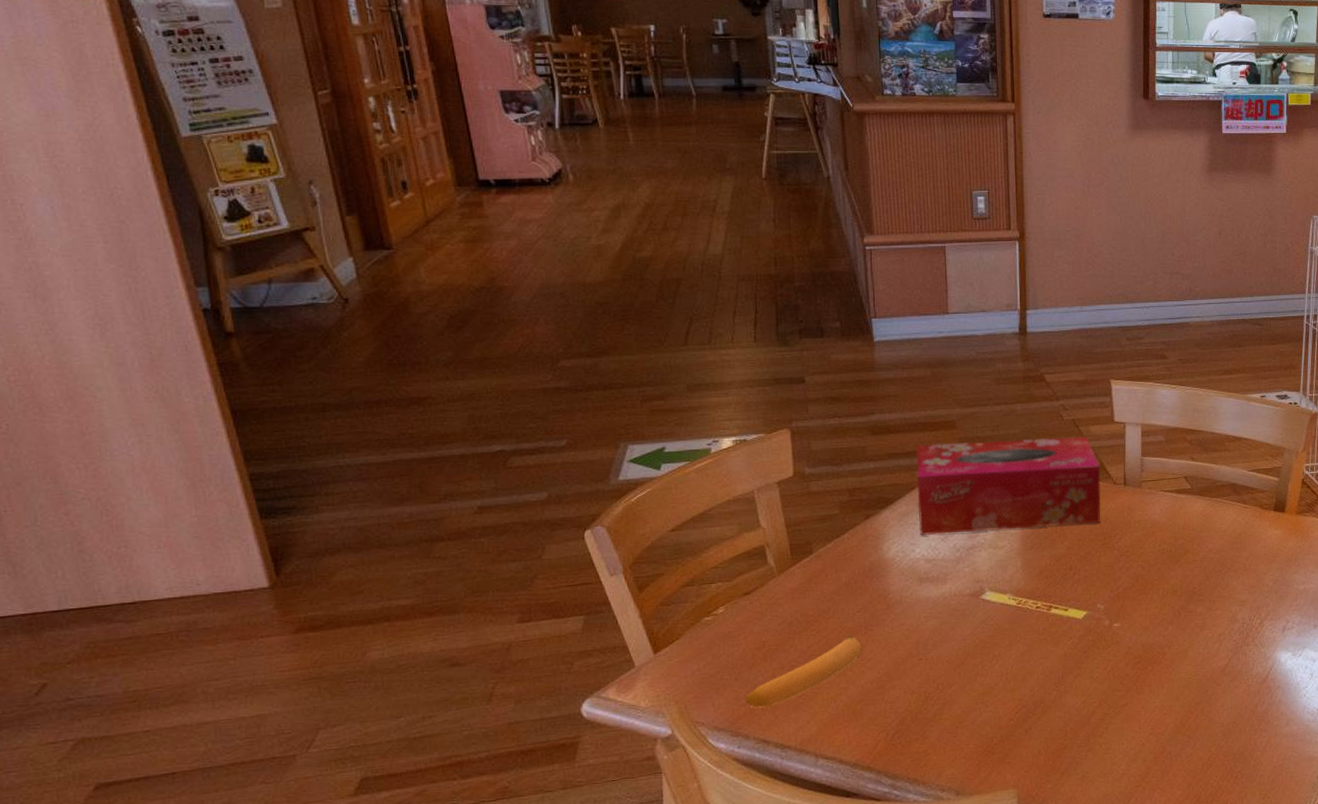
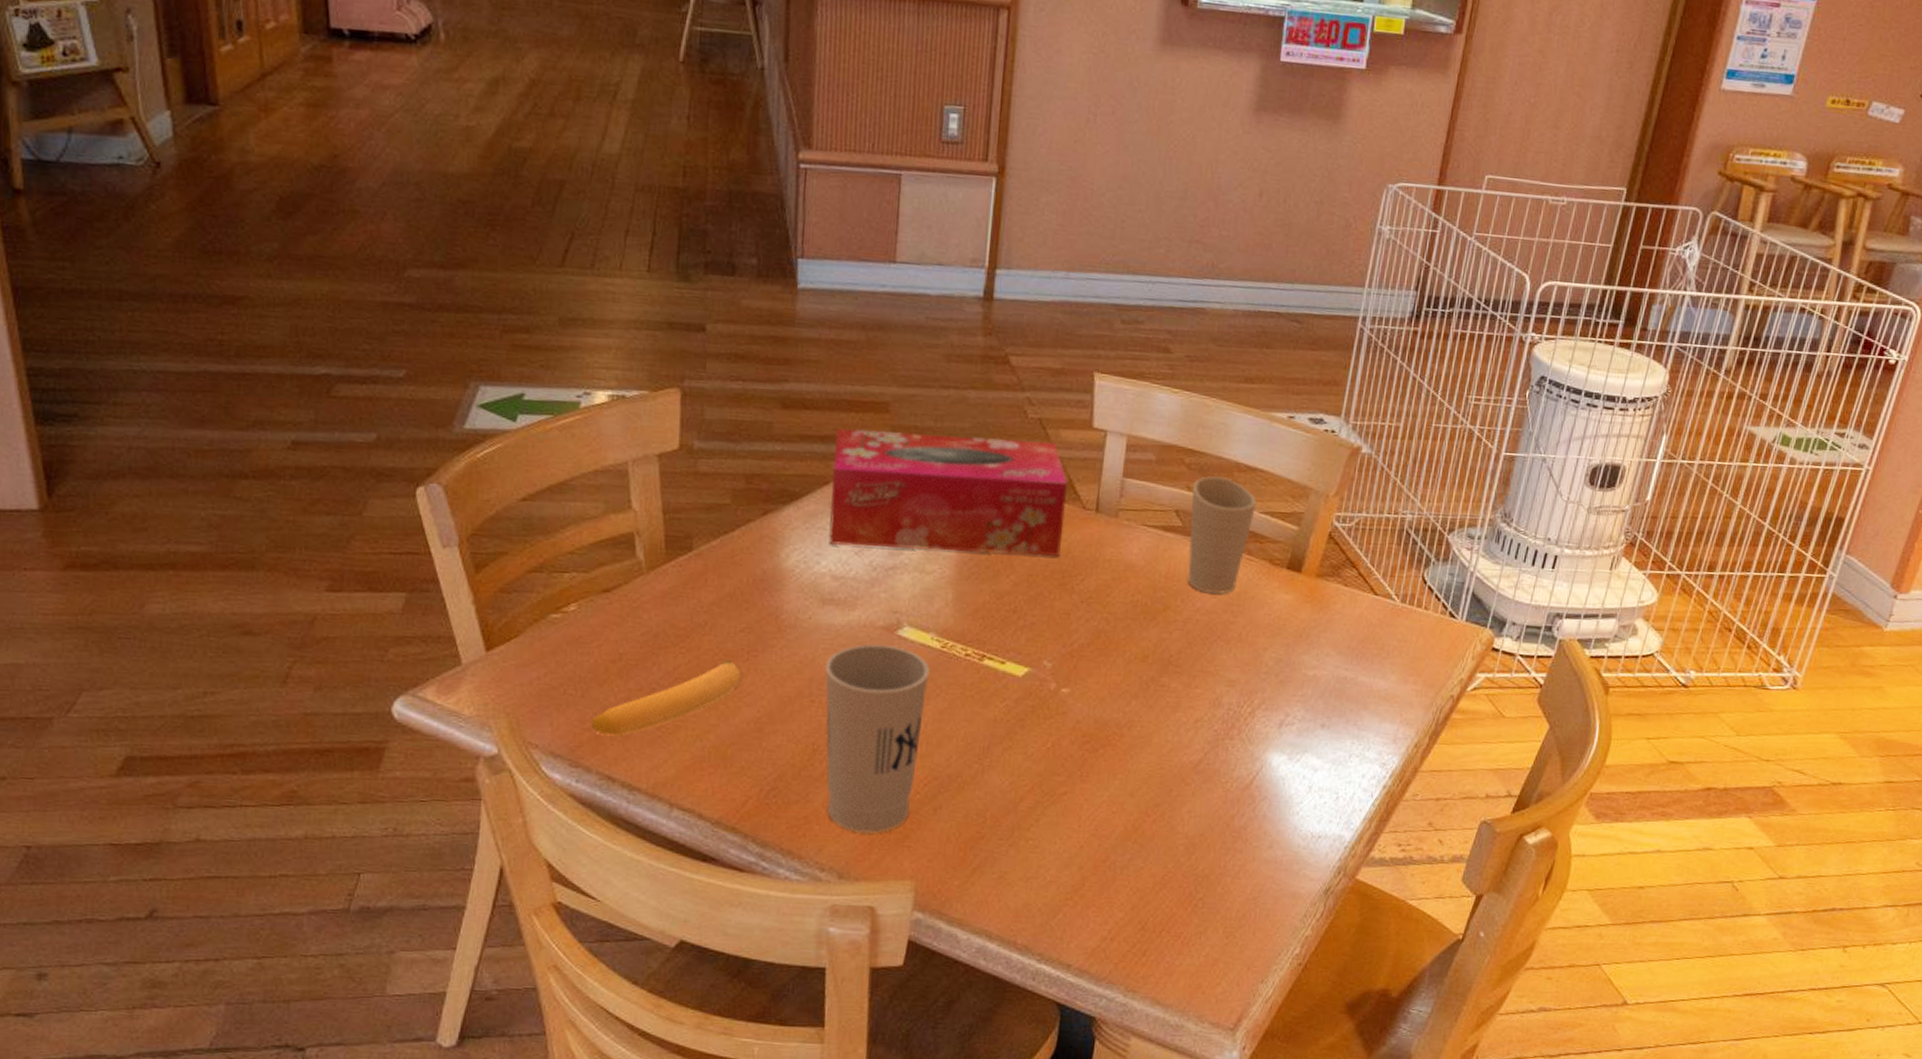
cup: none [927,607,1010,757] -> present [824,644,930,833]
cup: none [1195,447,1245,537] -> present [1188,476,1256,594]

